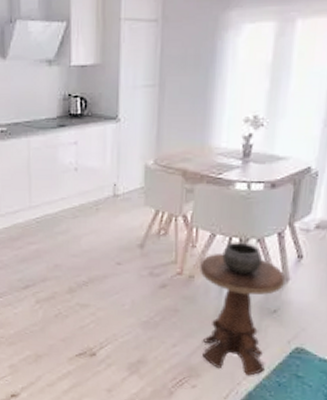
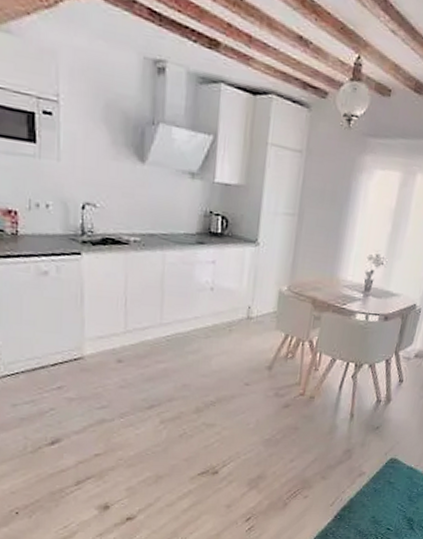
side table: present [200,241,286,376] -> none [315,366,389,484]

